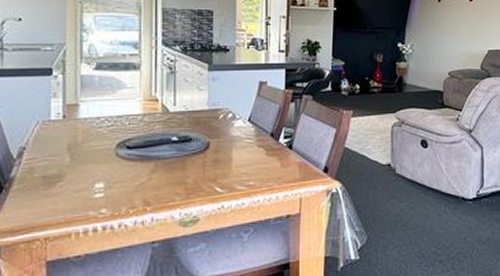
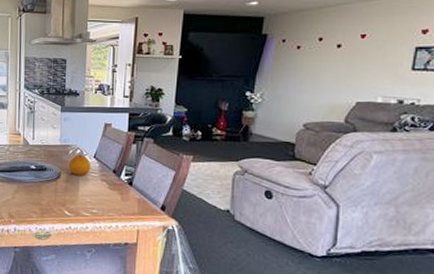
fruit: none [218,118,246,144] -> present [68,154,91,176]

